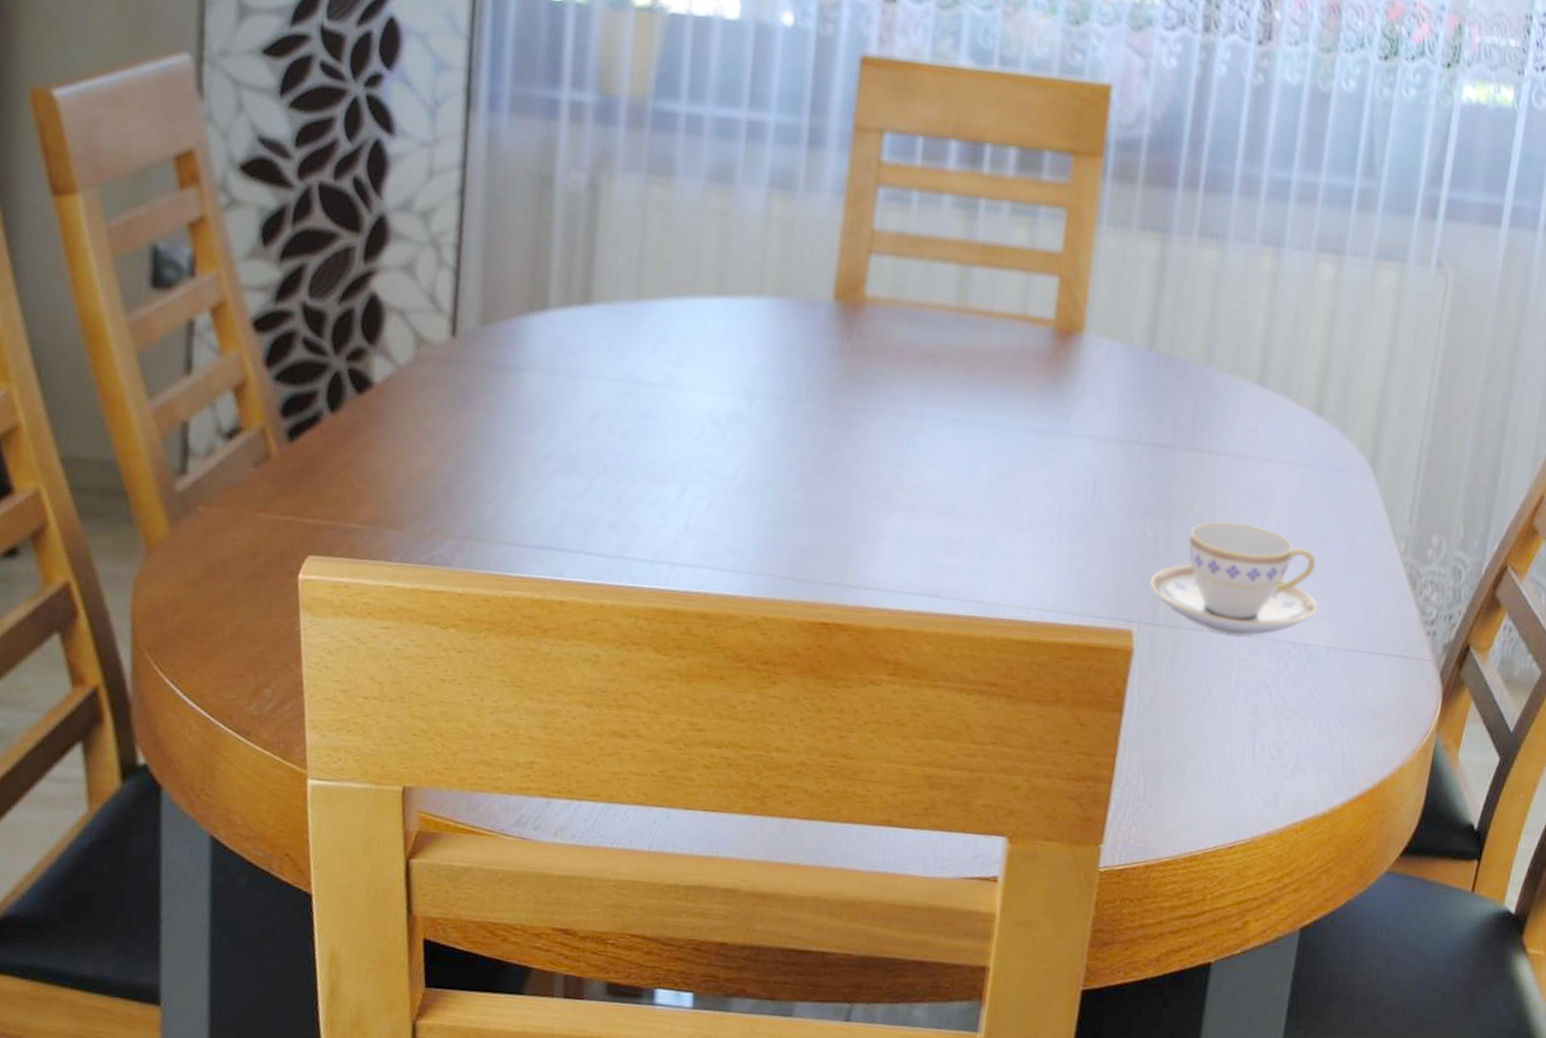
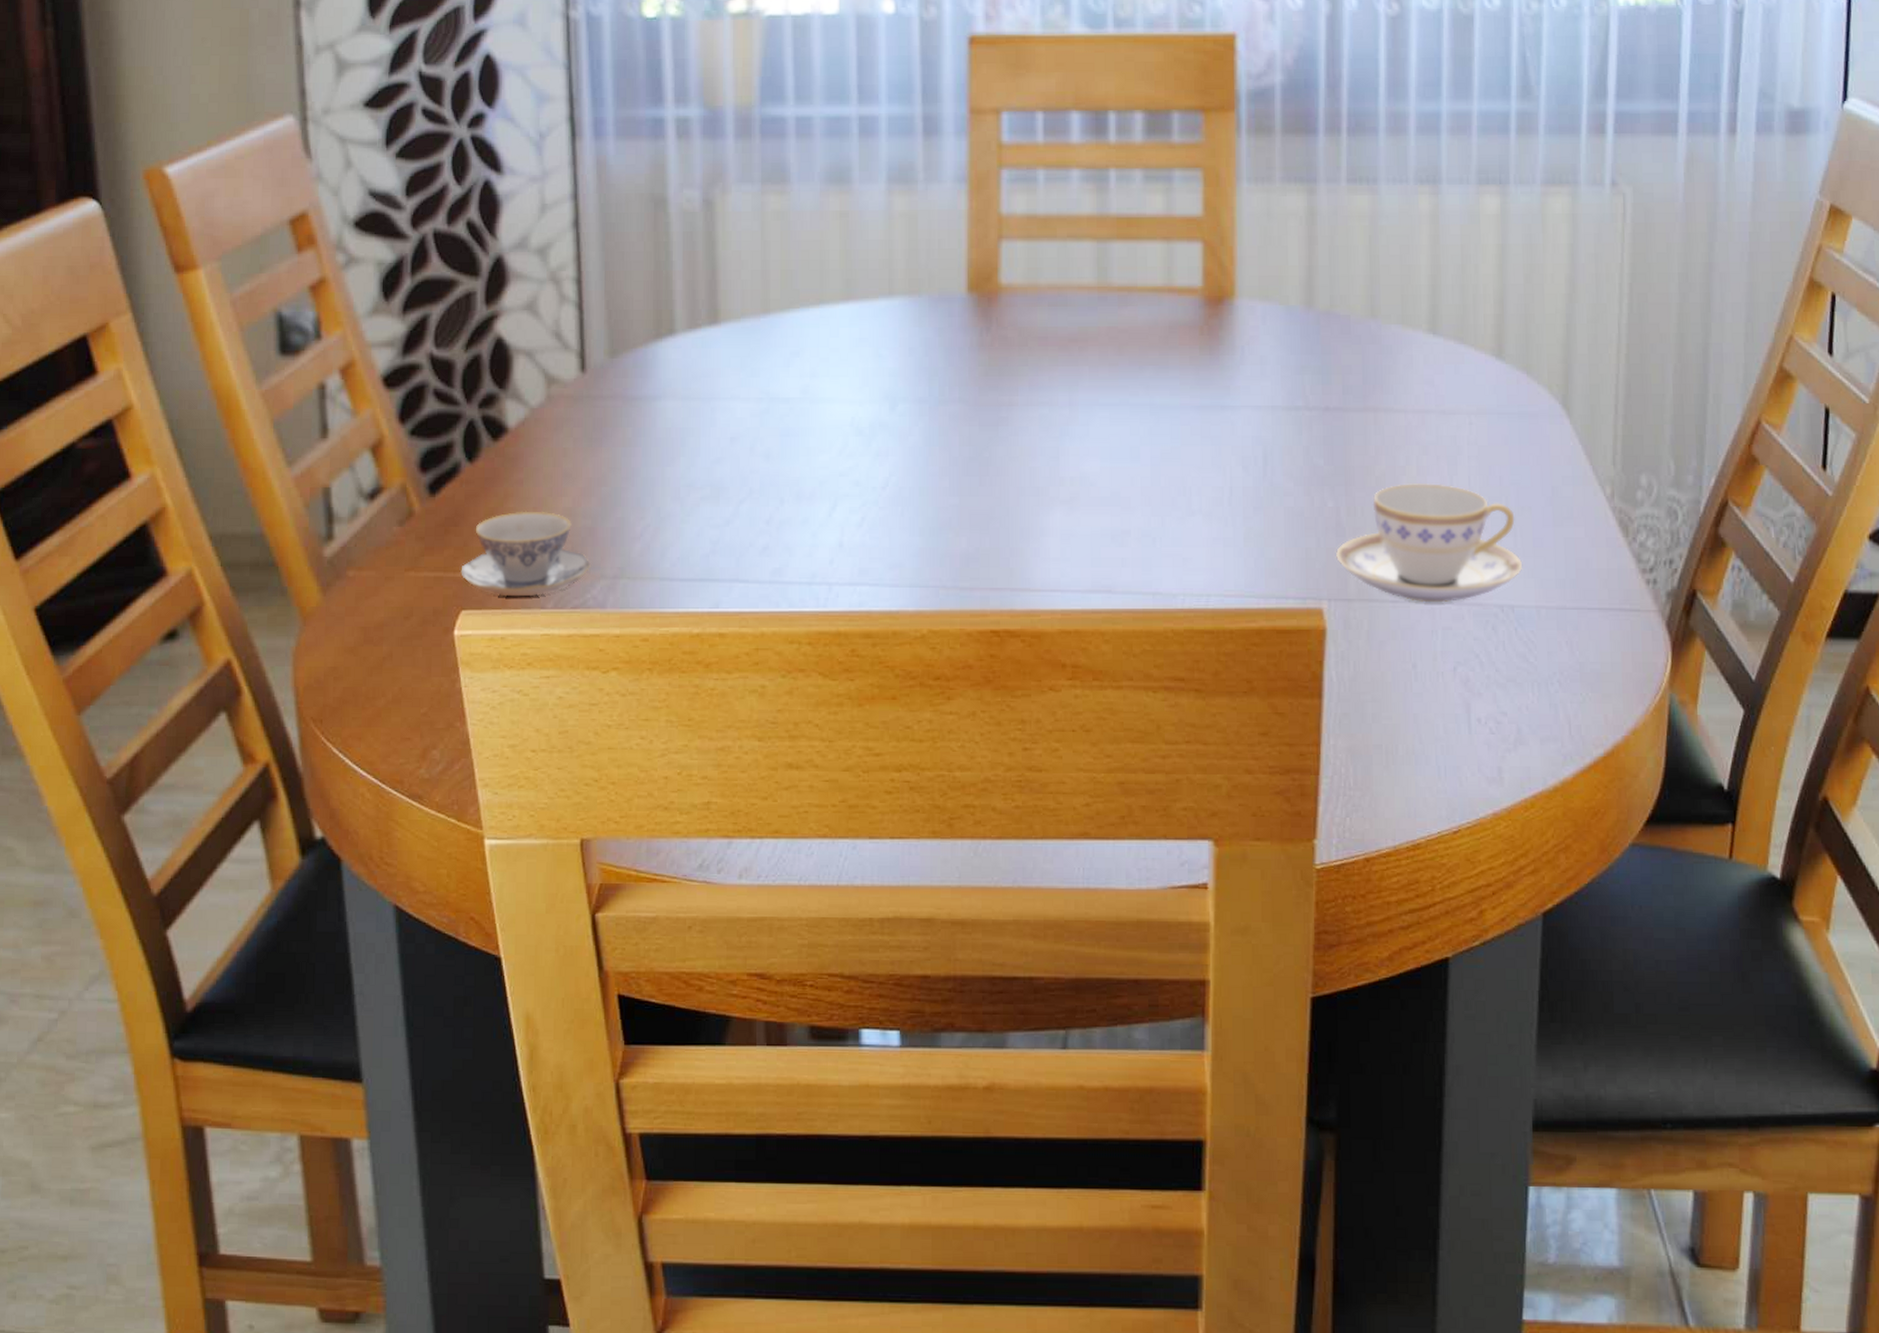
teacup: none [311,465,441,549] -> present [460,511,591,597]

